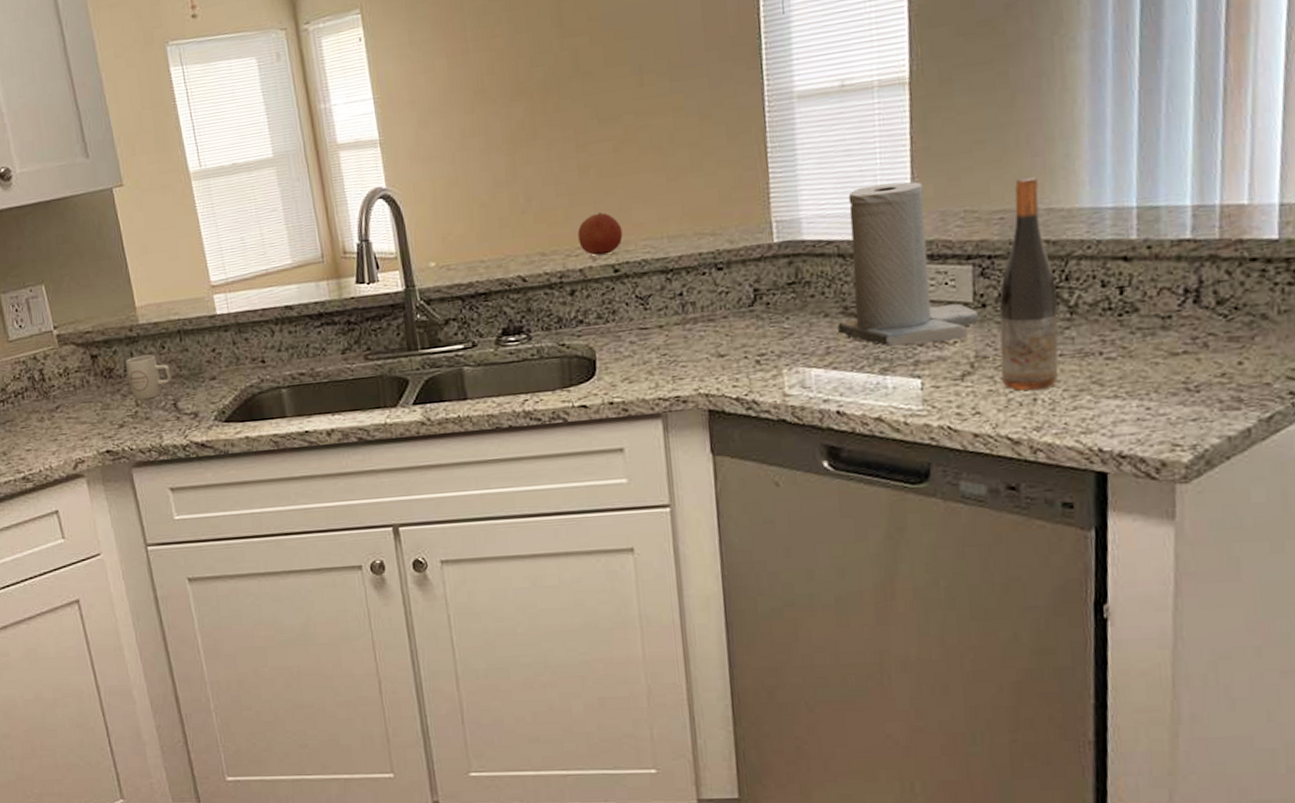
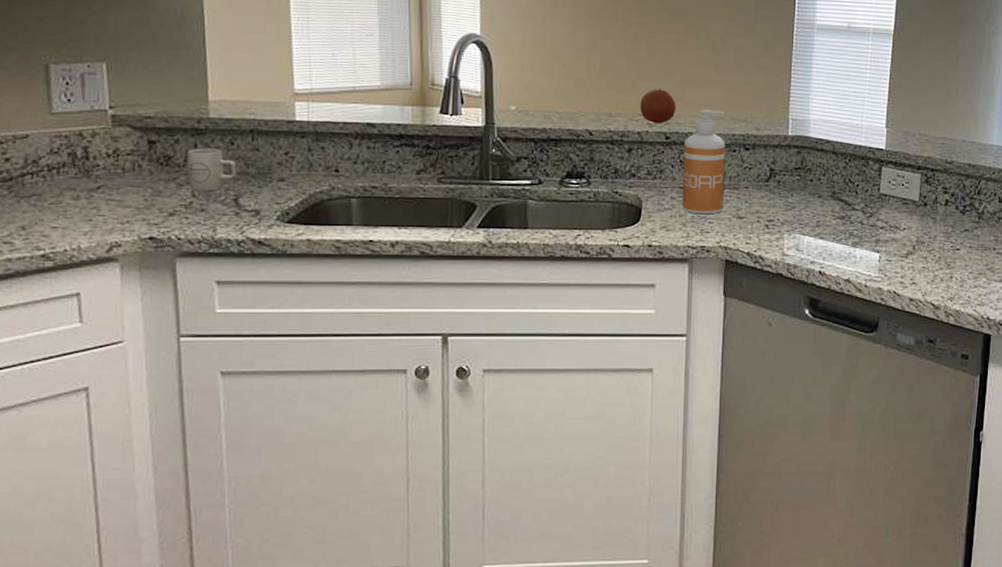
soap dispenser: none [637,226,698,359] -> present [682,109,726,215]
paper towel: present [838,181,980,346] -> none [827,104,922,227]
wine bottle: present [999,176,1059,391] -> none [931,117,972,271]

